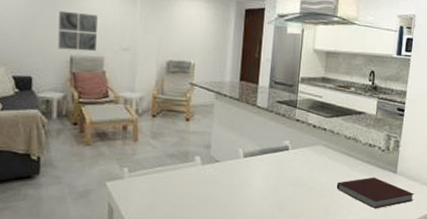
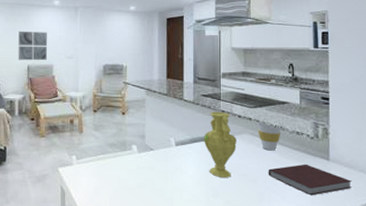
vase: none [275,120,309,191] -> present [204,111,237,178]
cup: none [331,132,355,164] -> present [257,122,281,151]

